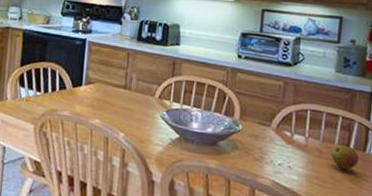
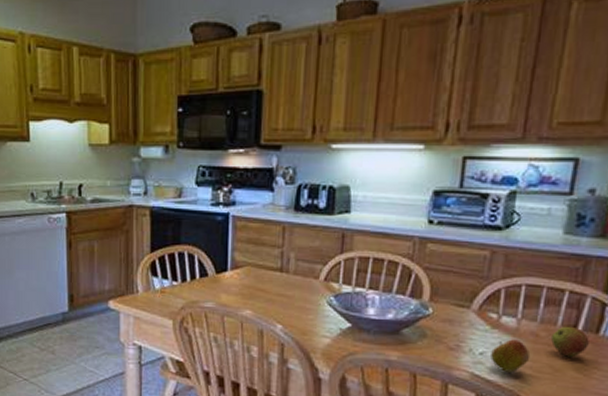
apple: none [287,153,317,181] -> present [491,339,531,372]

